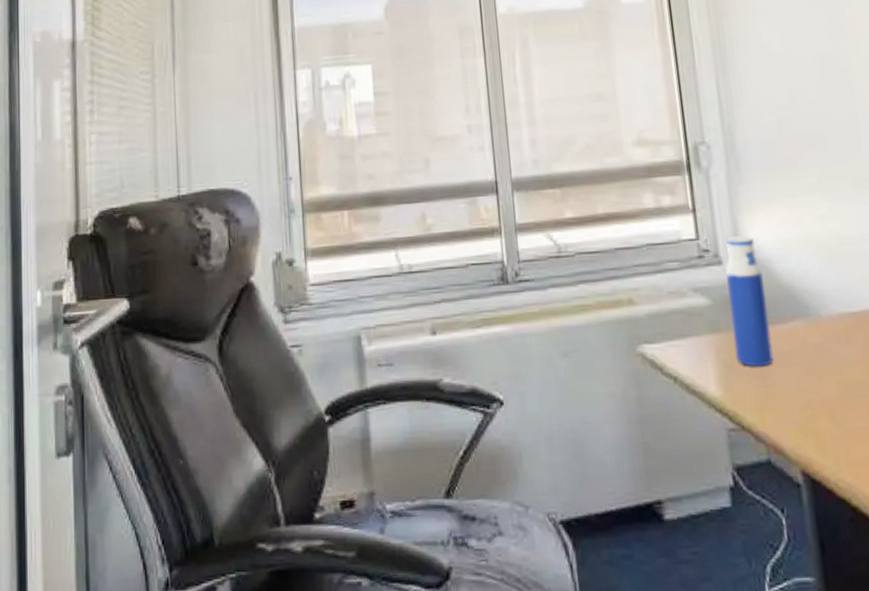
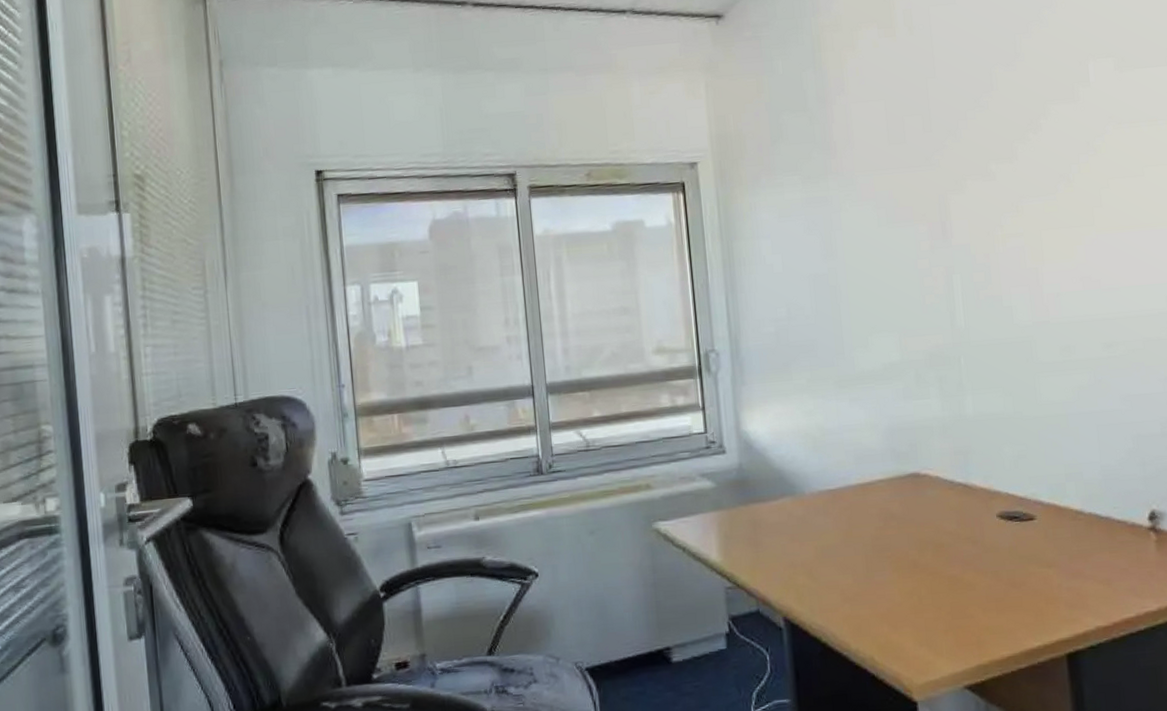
water bottle: present [725,236,774,367] -> none [728,429,765,537]

